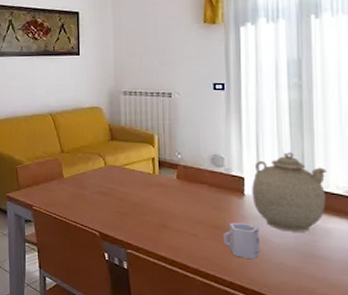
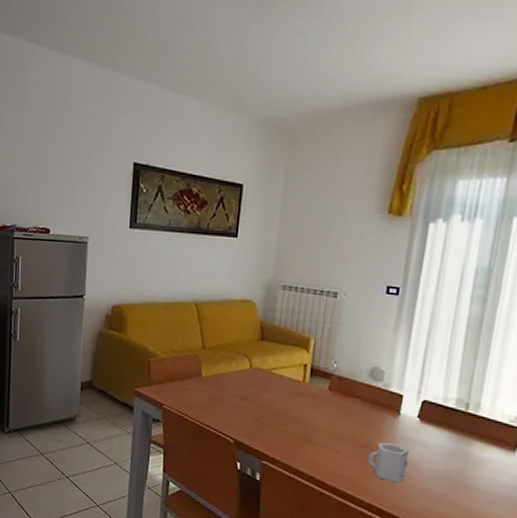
teapot: present [252,152,326,232] -> none [408,372,495,460]

